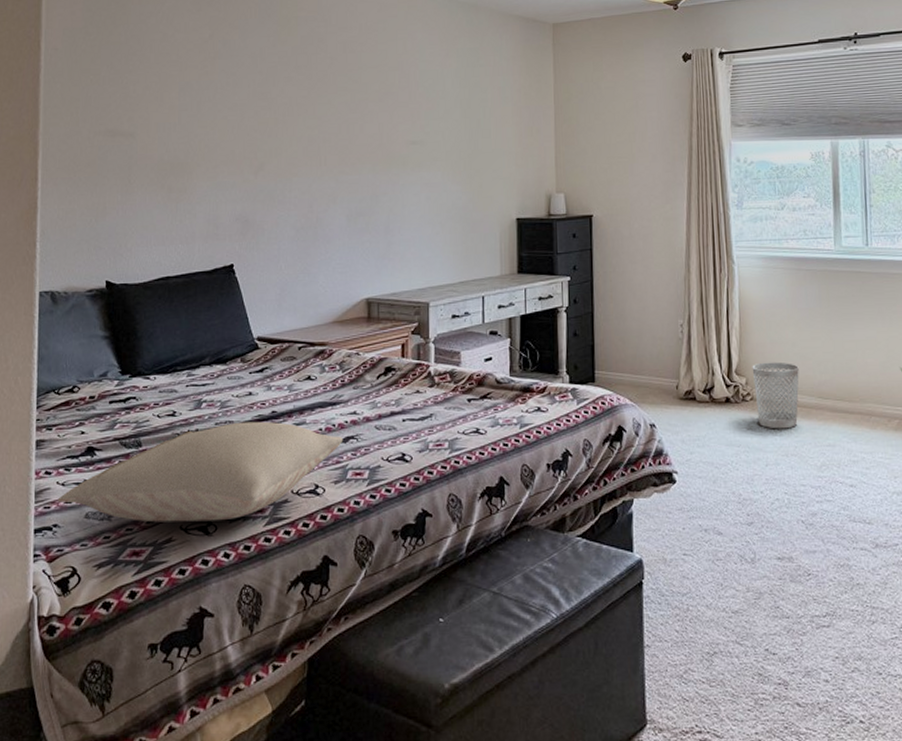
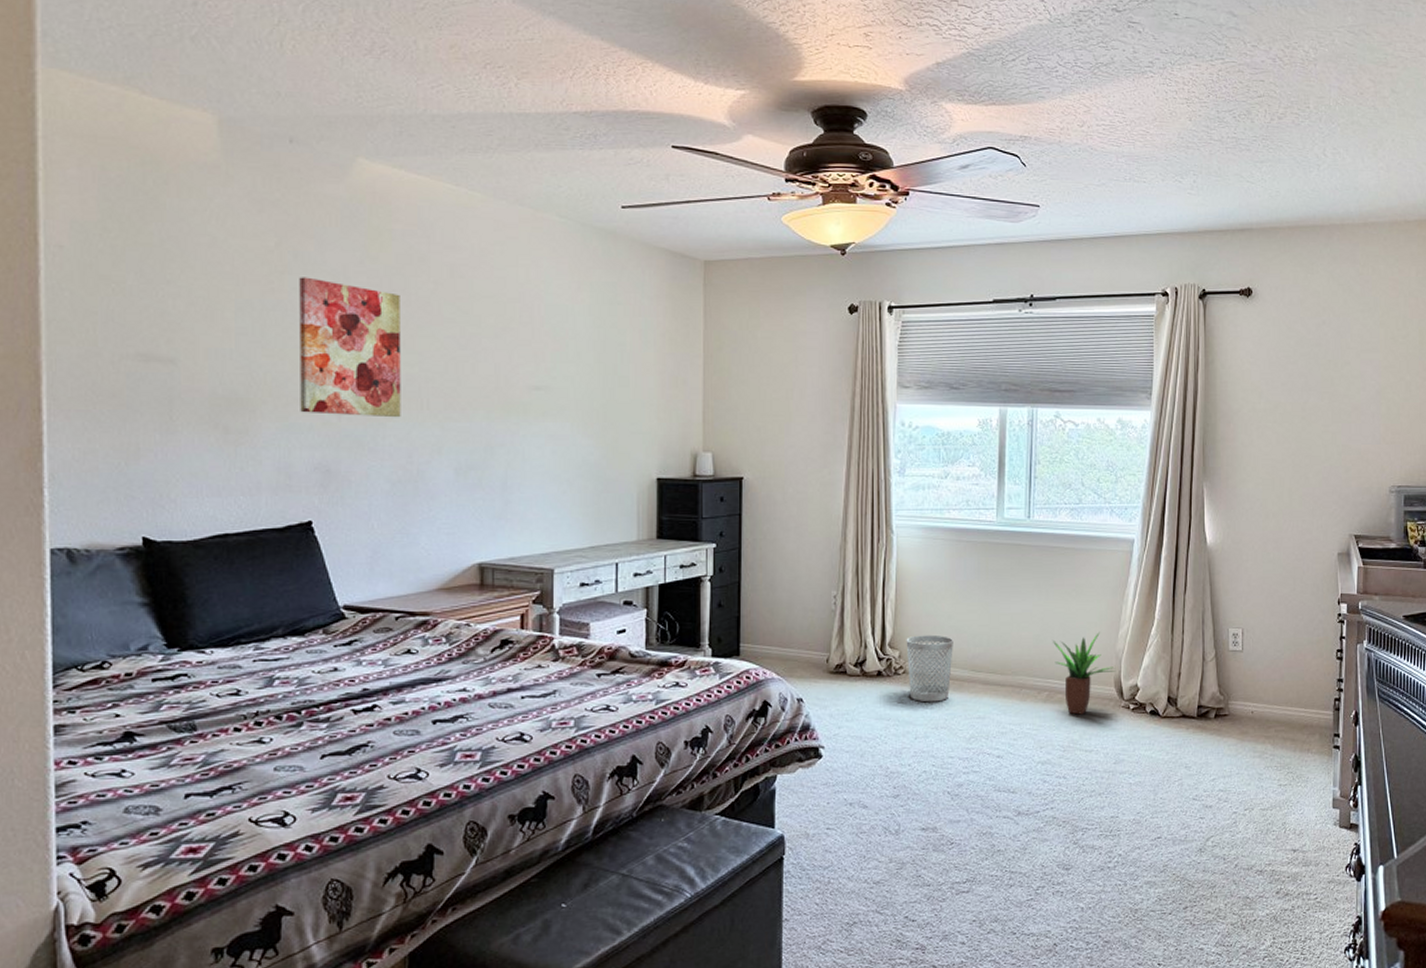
pillow: present [57,421,343,522] -> none [86,700,451,815]
wall art: none [226,60,304,174] -> present [299,277,401,418]

